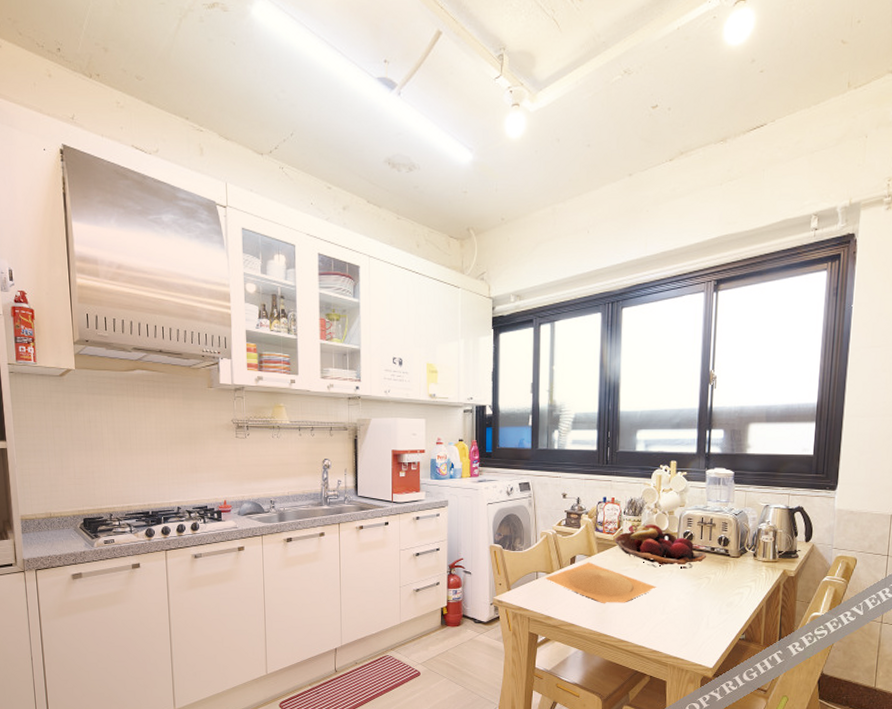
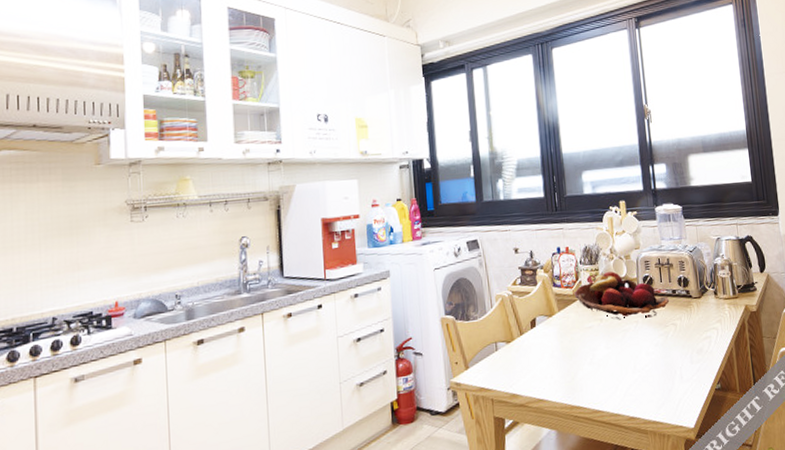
plate: present [544,562,657,604] -> none [505,322,625,371]

